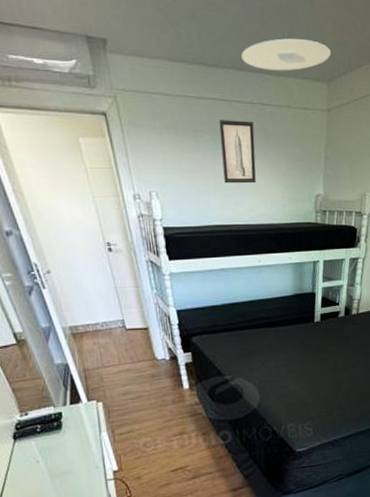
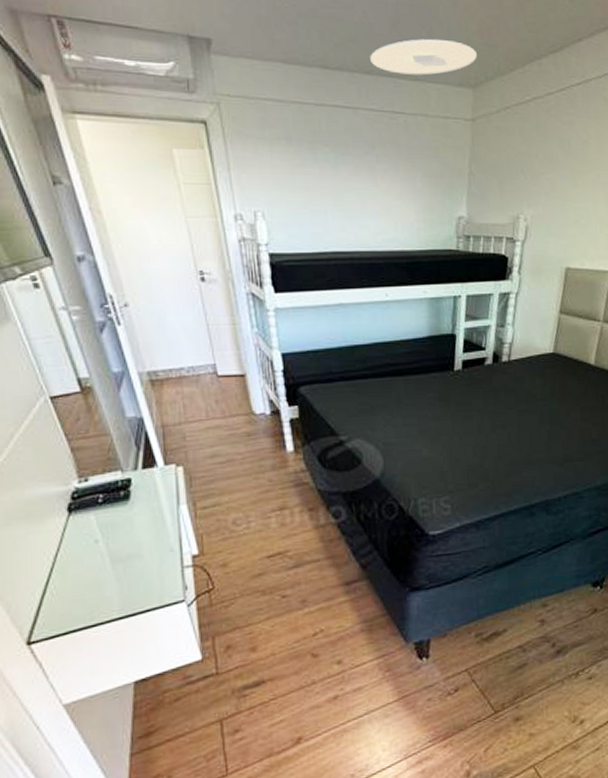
wall art: present [219,120,256,184] -> none [341,130,385,203]

